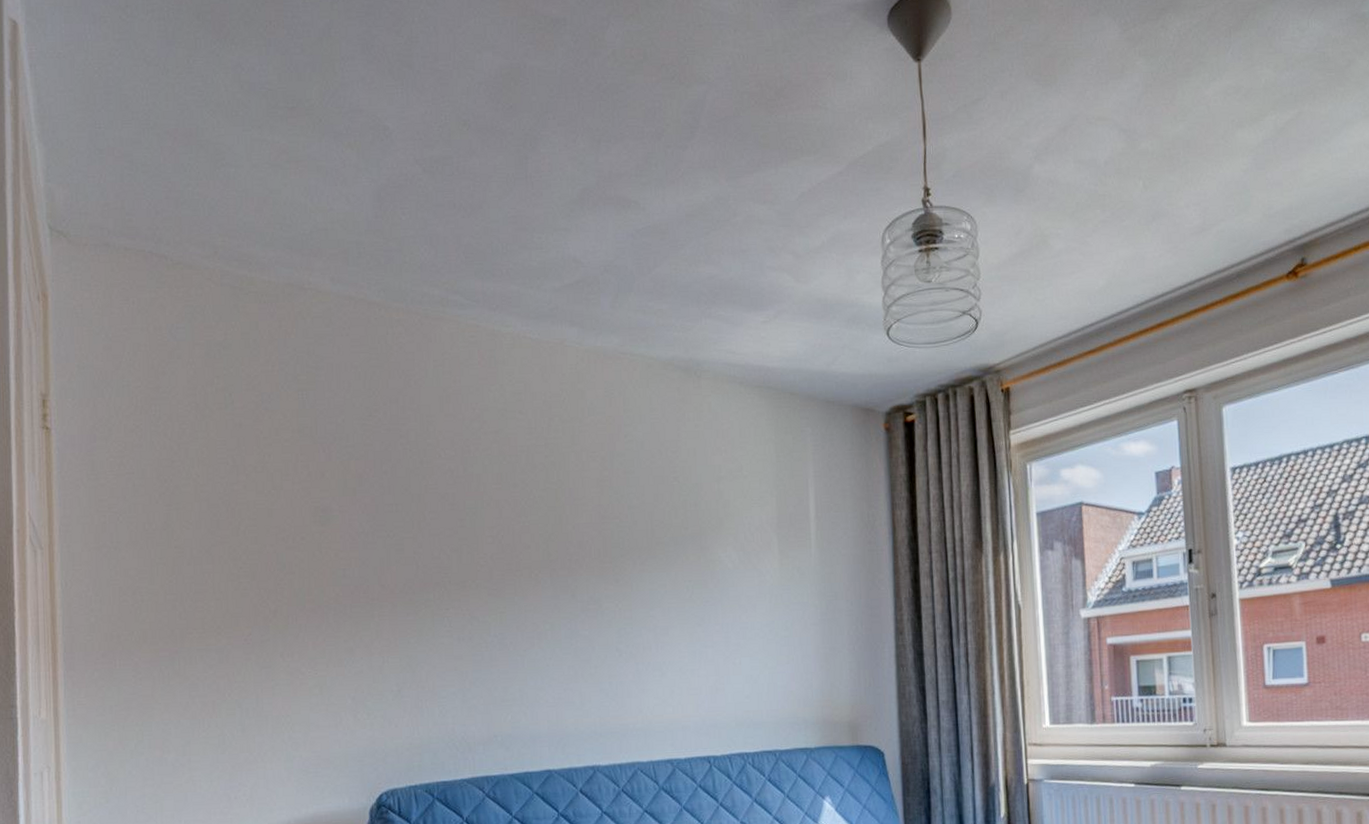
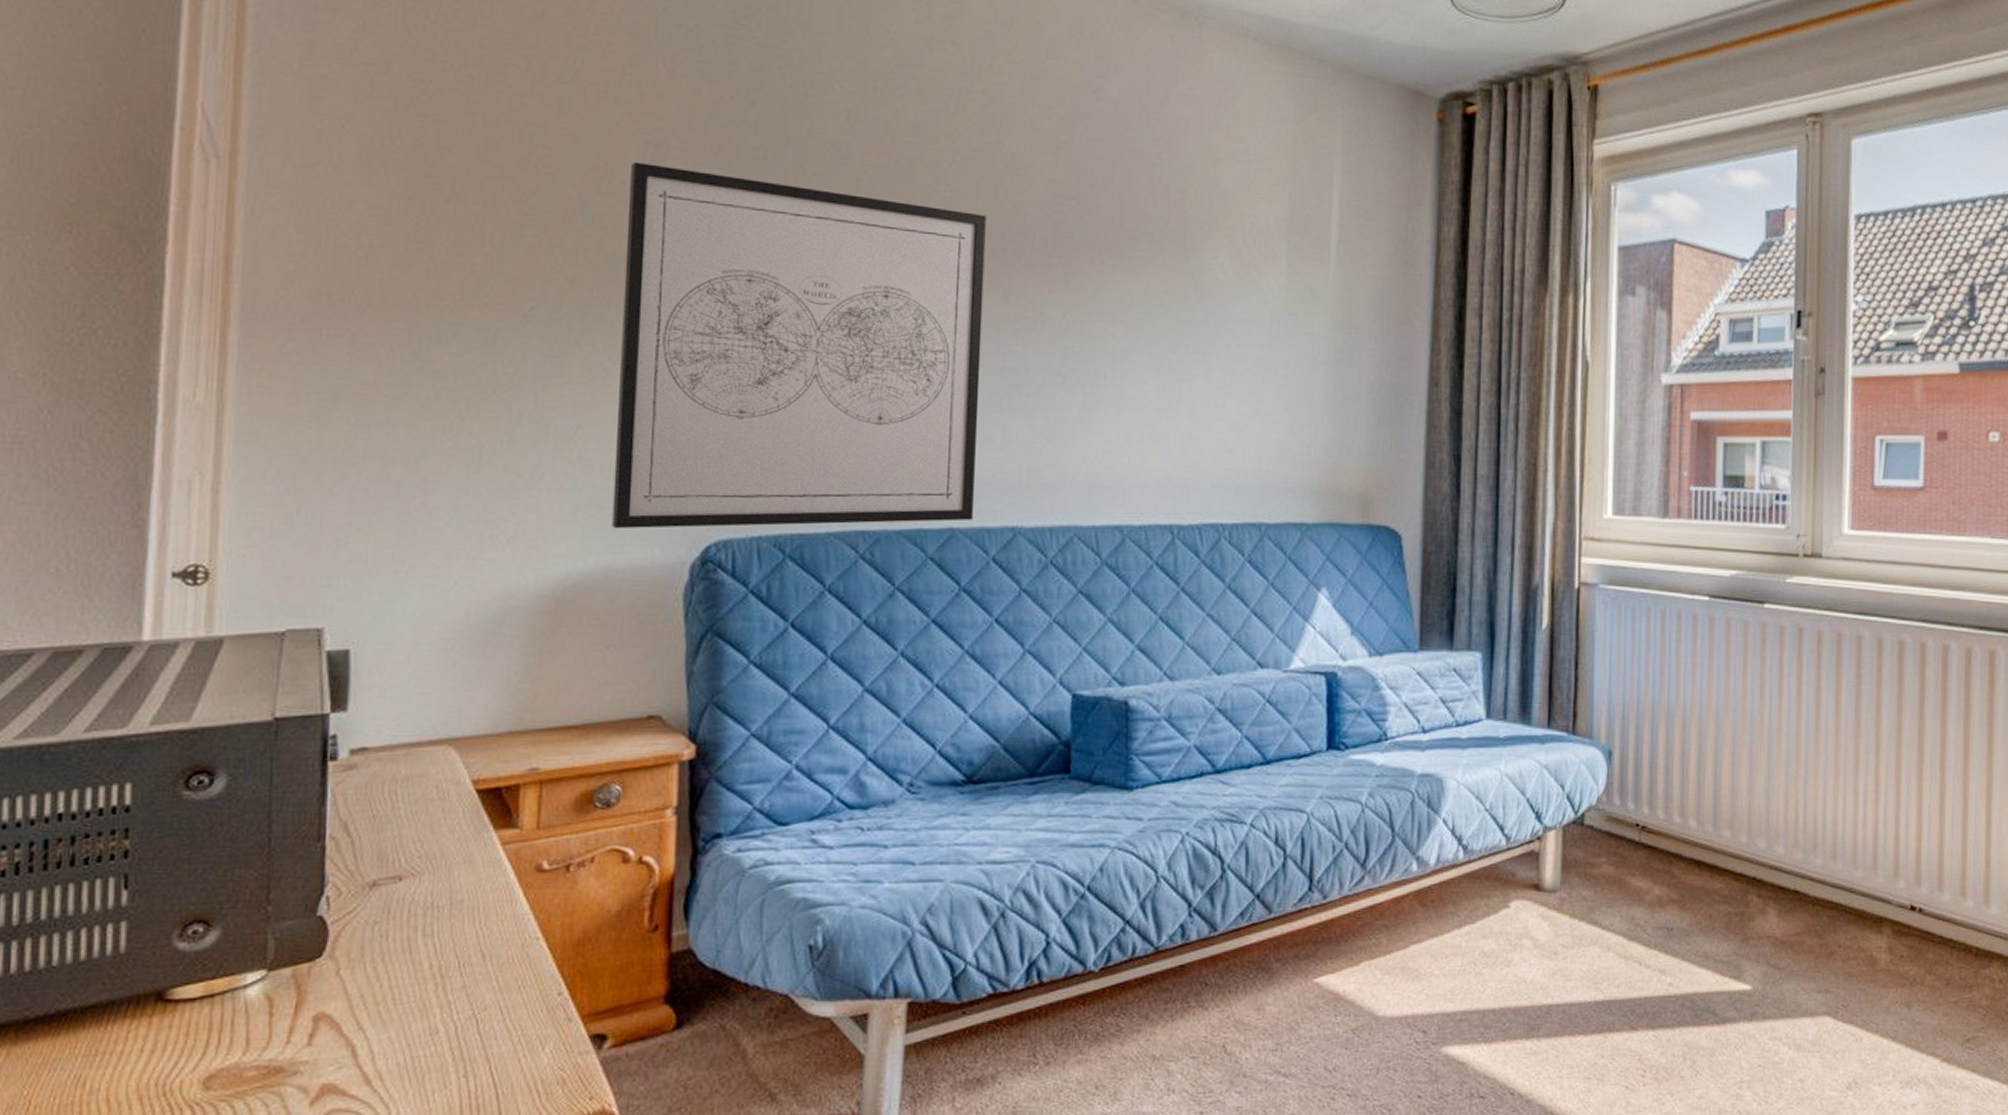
wall art: none [307,522,564,787] -> present [612,161,986,529]

